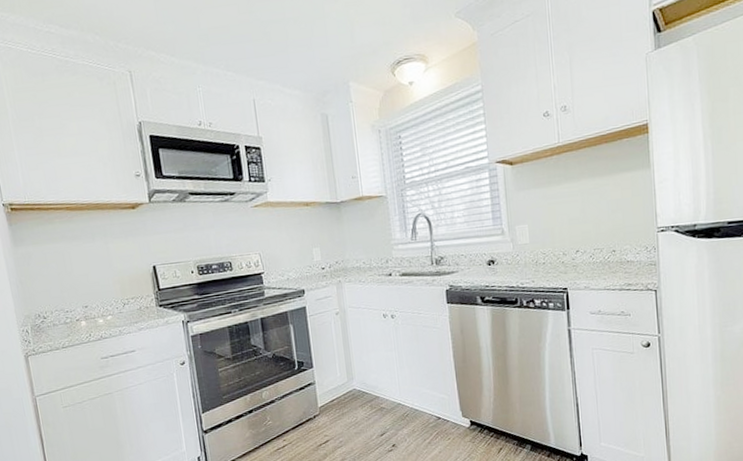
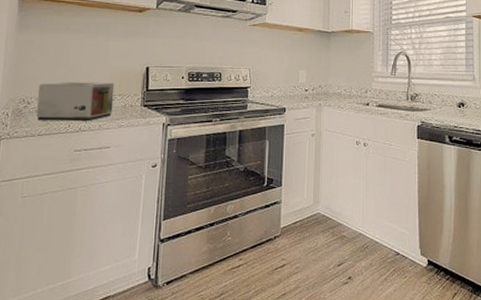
toaster: none [49,286,130,334] -> present [37,82,115,122]

